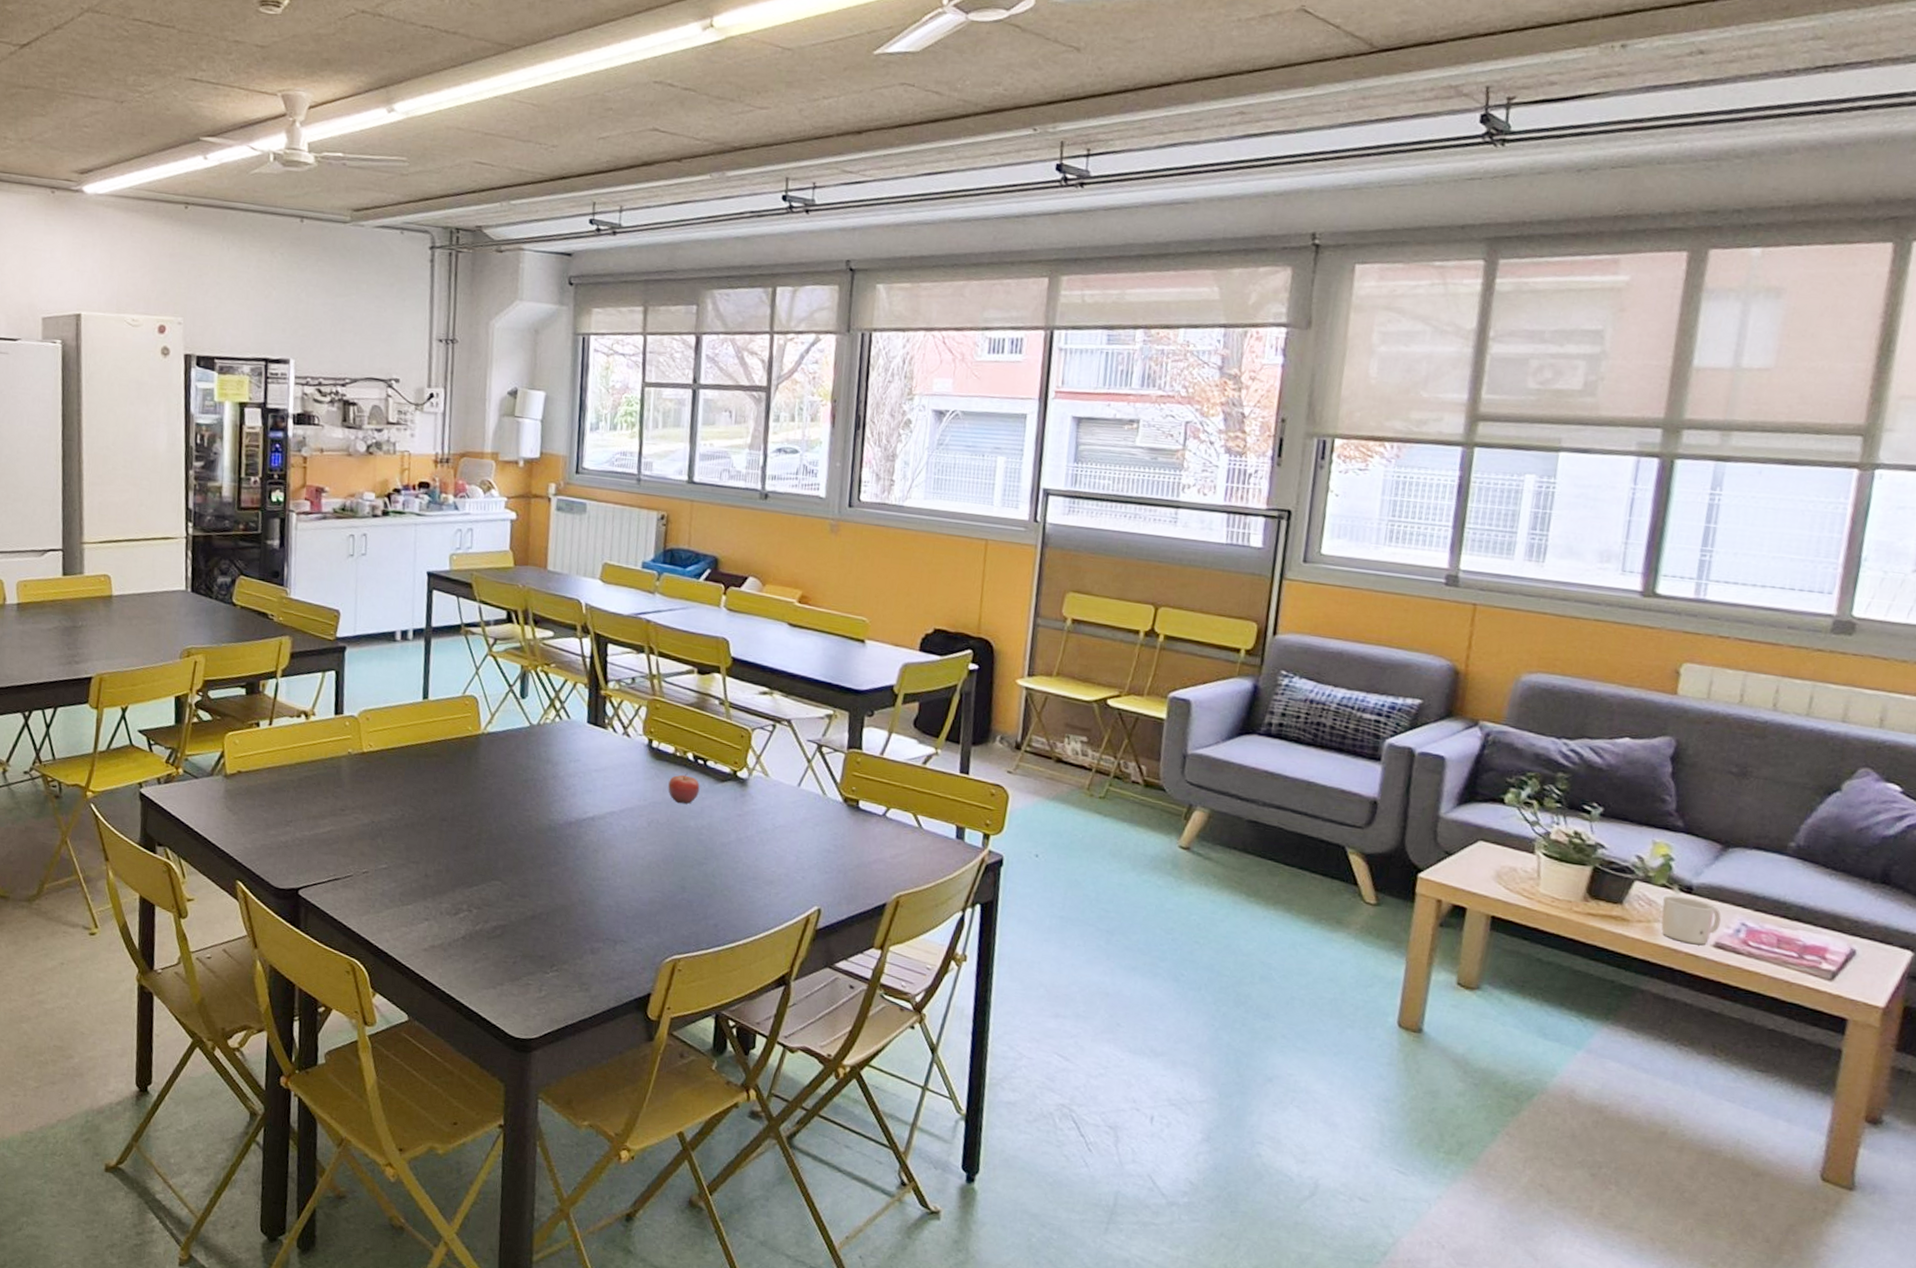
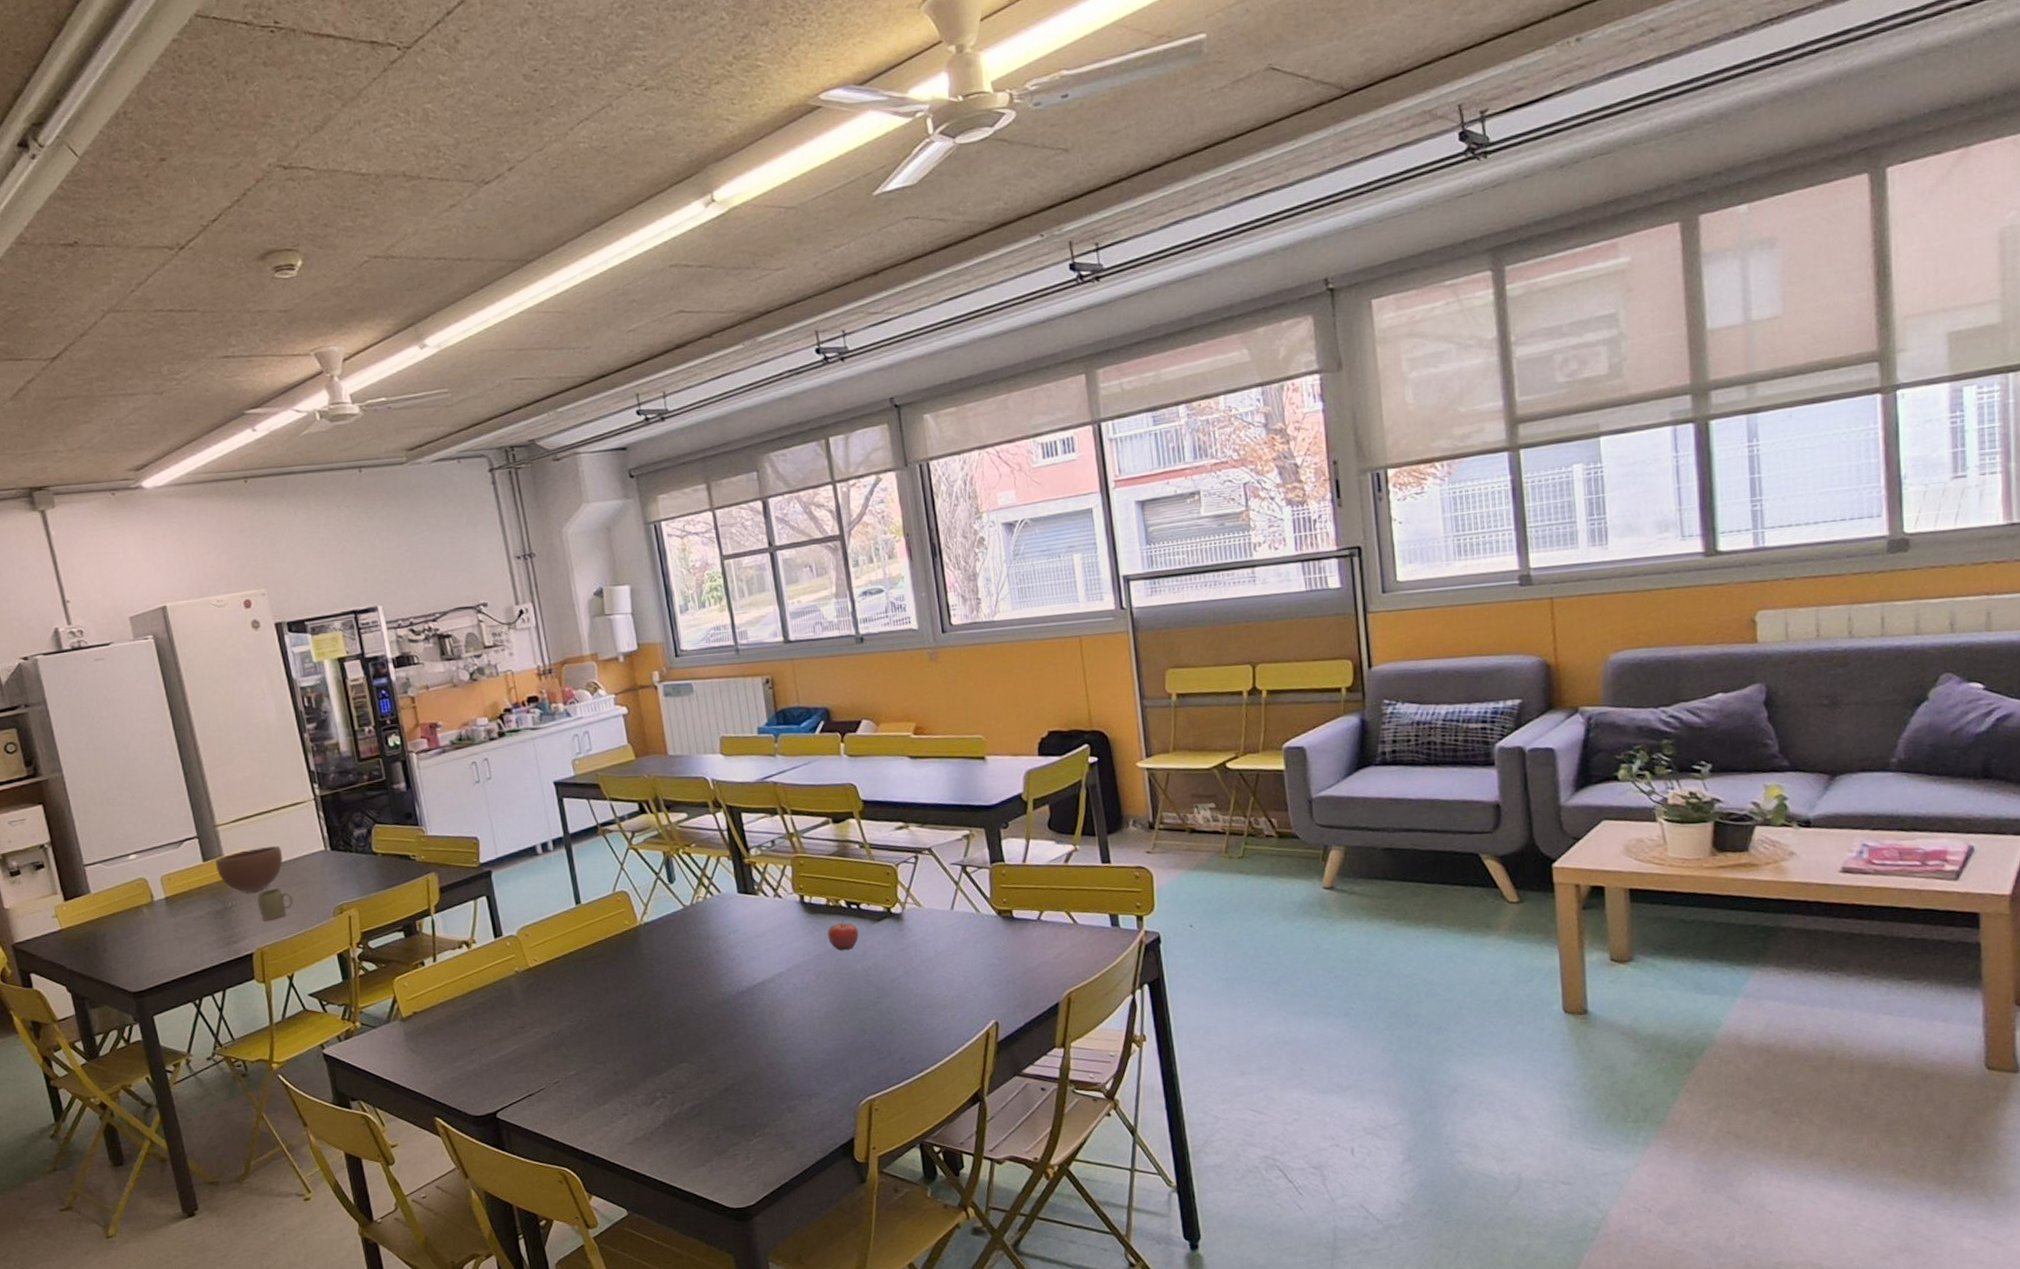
bowl: none [74,573,143,617] -> present [215,845,283,893]
mug: none [106,616,144,649] -> present [257,887,294,921]
mug: present [1661,895,1722,946] -> none [1786,831,1844,875]

